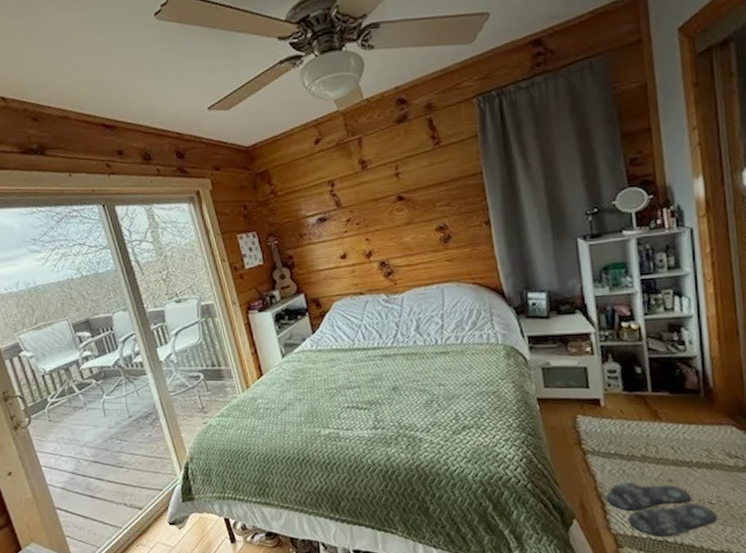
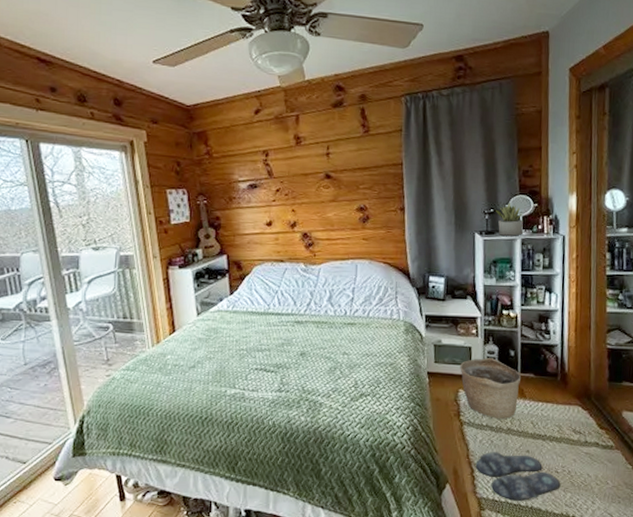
basket: none [575,378,652,445] -> present [460,358,521,419]
succulent plant: none [600,198,637,238] -> present [495,203,524,236]

